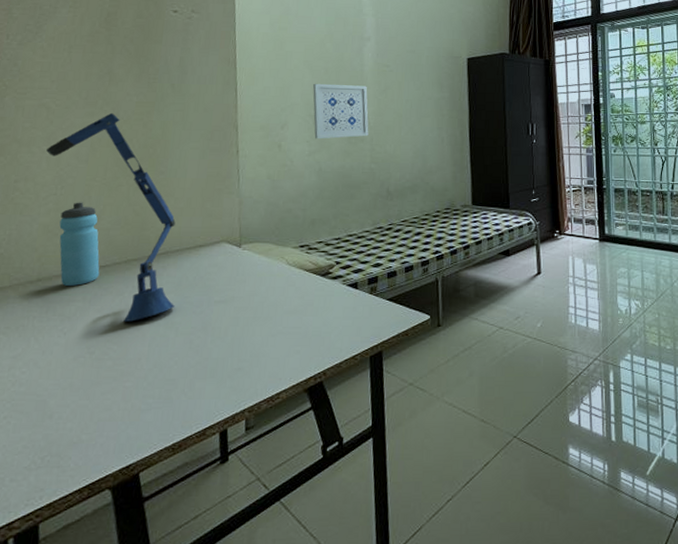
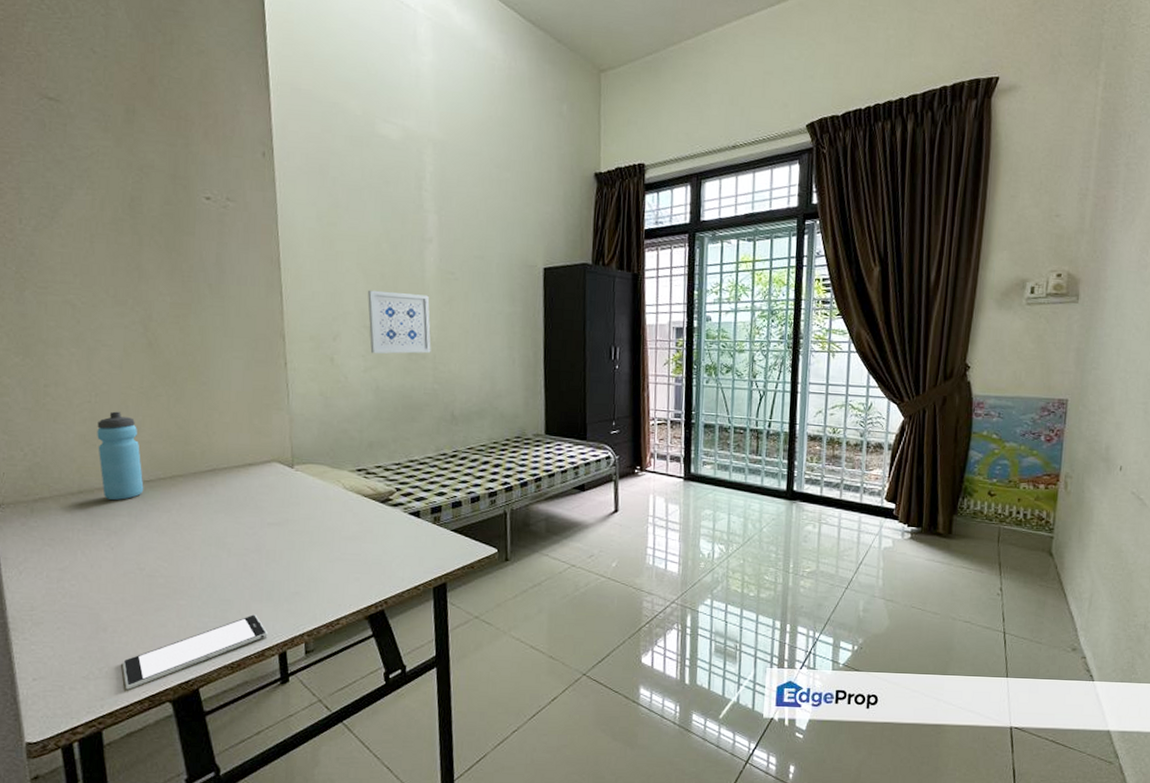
desk lamp: present [46,112,176,322] -> none [76,313,227,540]
smartphone: none [64,393,210,478] -> present [122,614,268,690]

